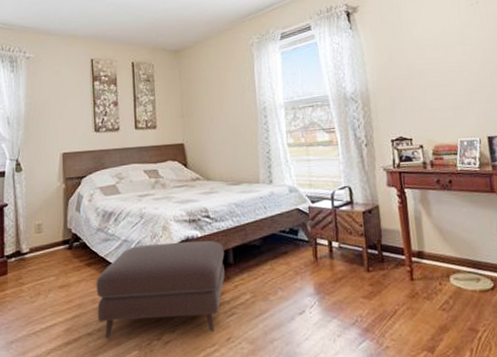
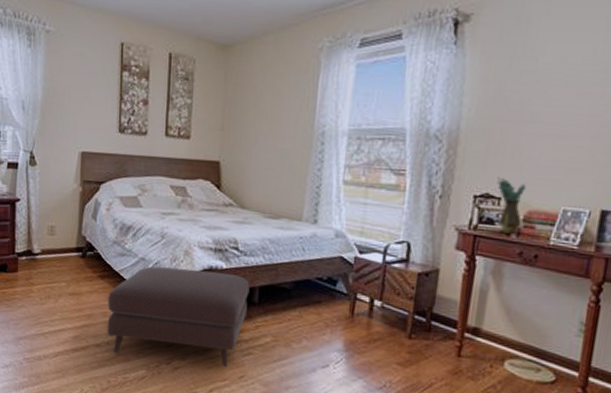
vase: none [405,122,432,166] -> present [497,176,526,234]

